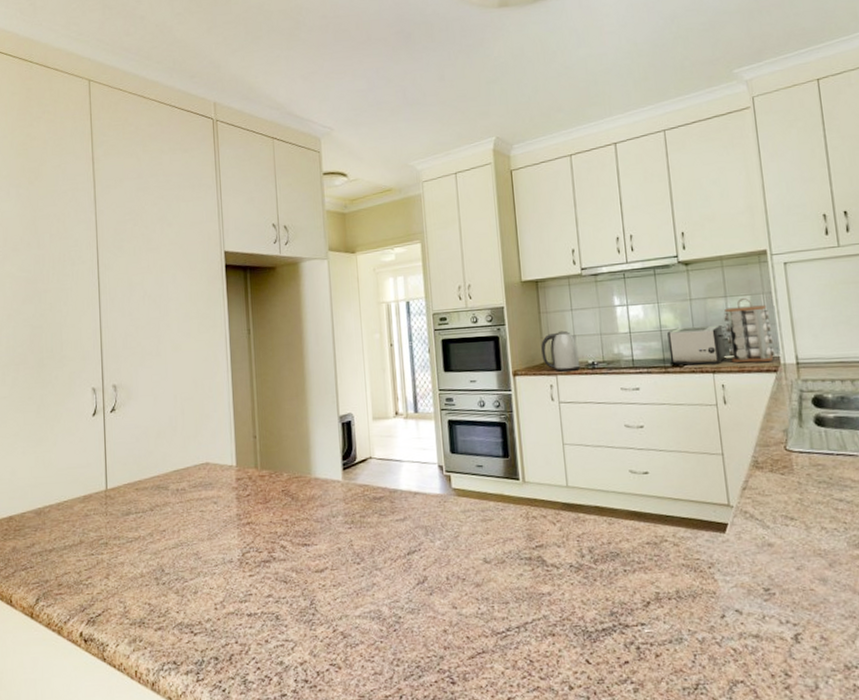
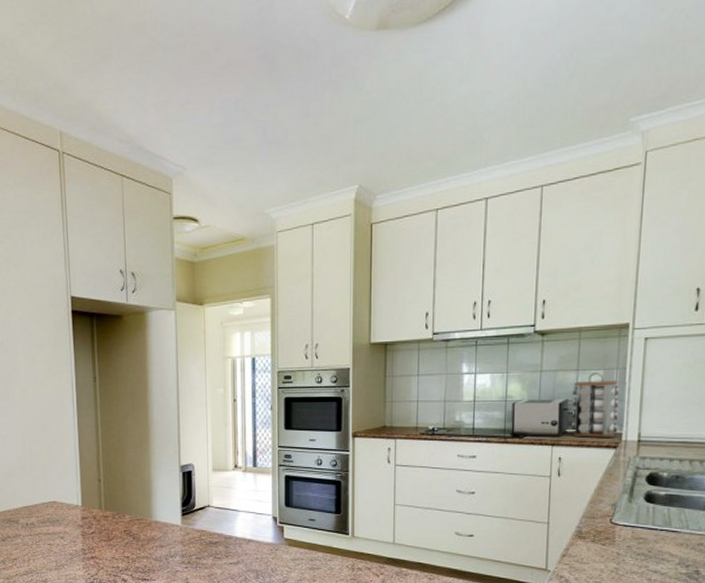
kettle: present [541,330,581,373] -> none [383,395,421,437]

